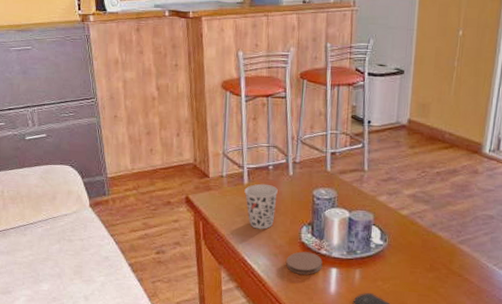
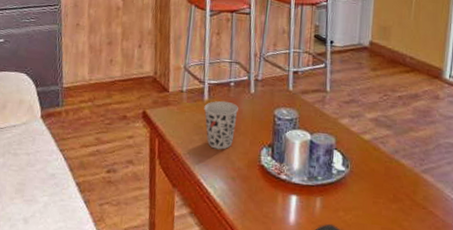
coaster: present [286,251,323,275] -> none [244,175,282,202]

